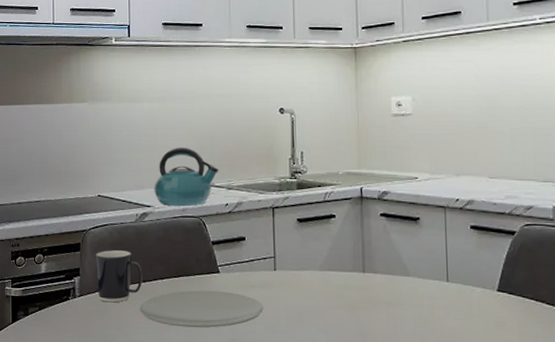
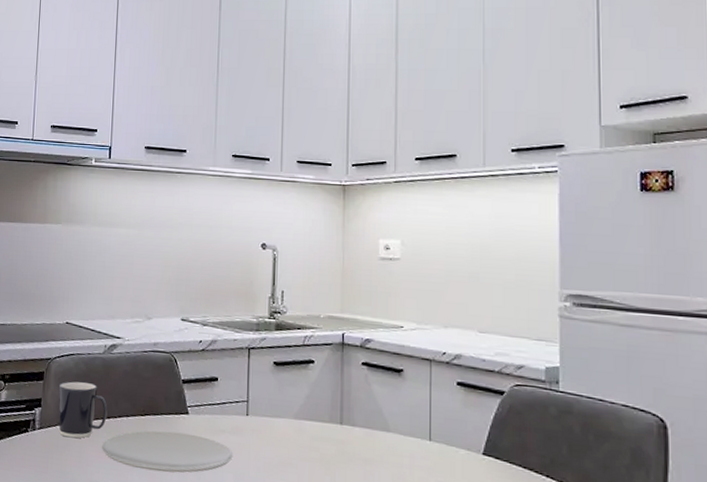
kettle: present [154,147,219,206] -> none [125,277,195,341]

